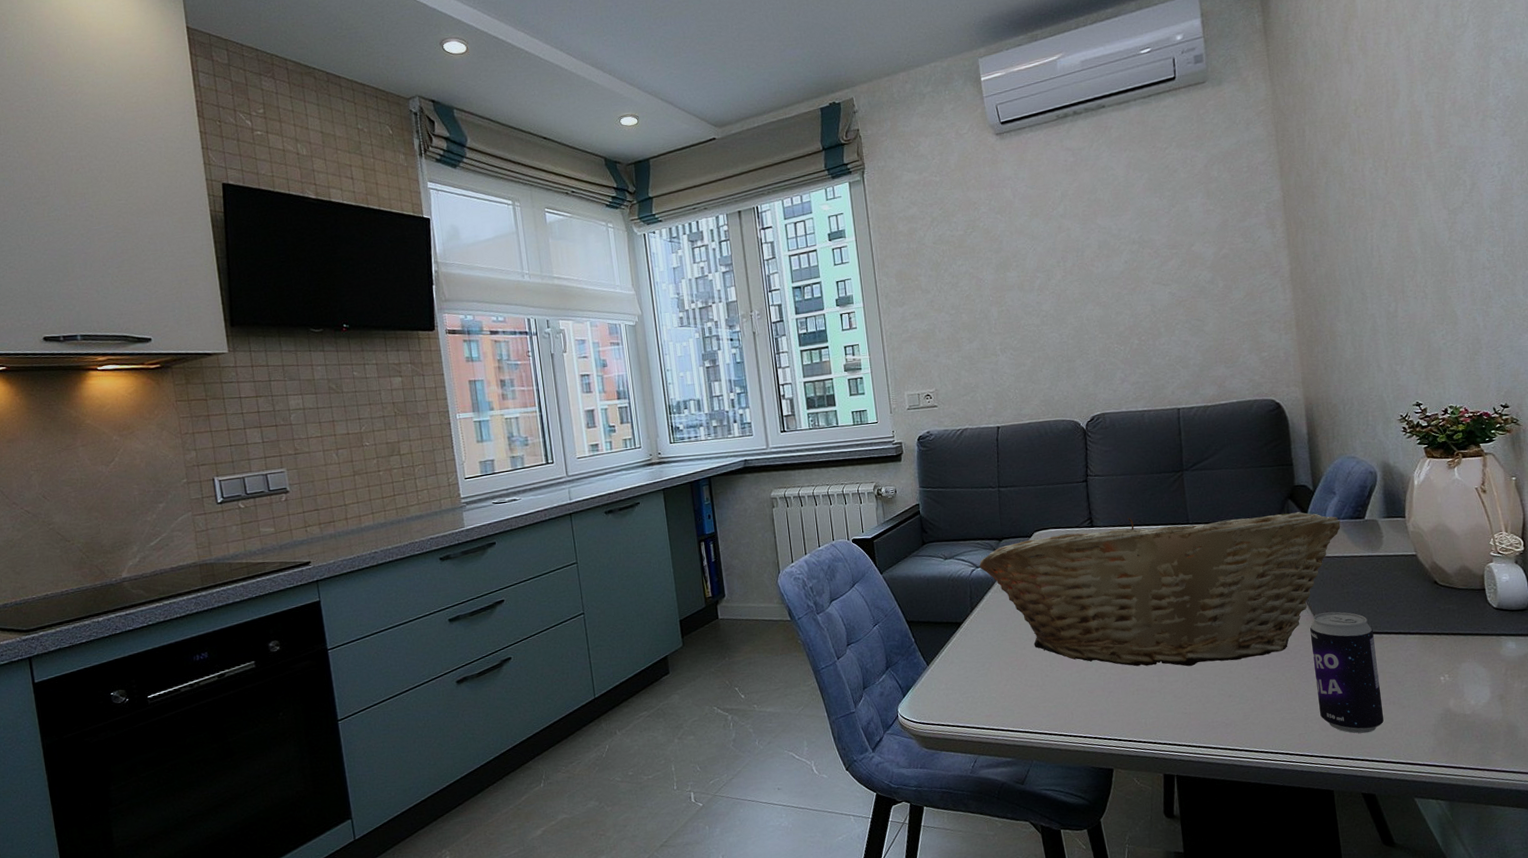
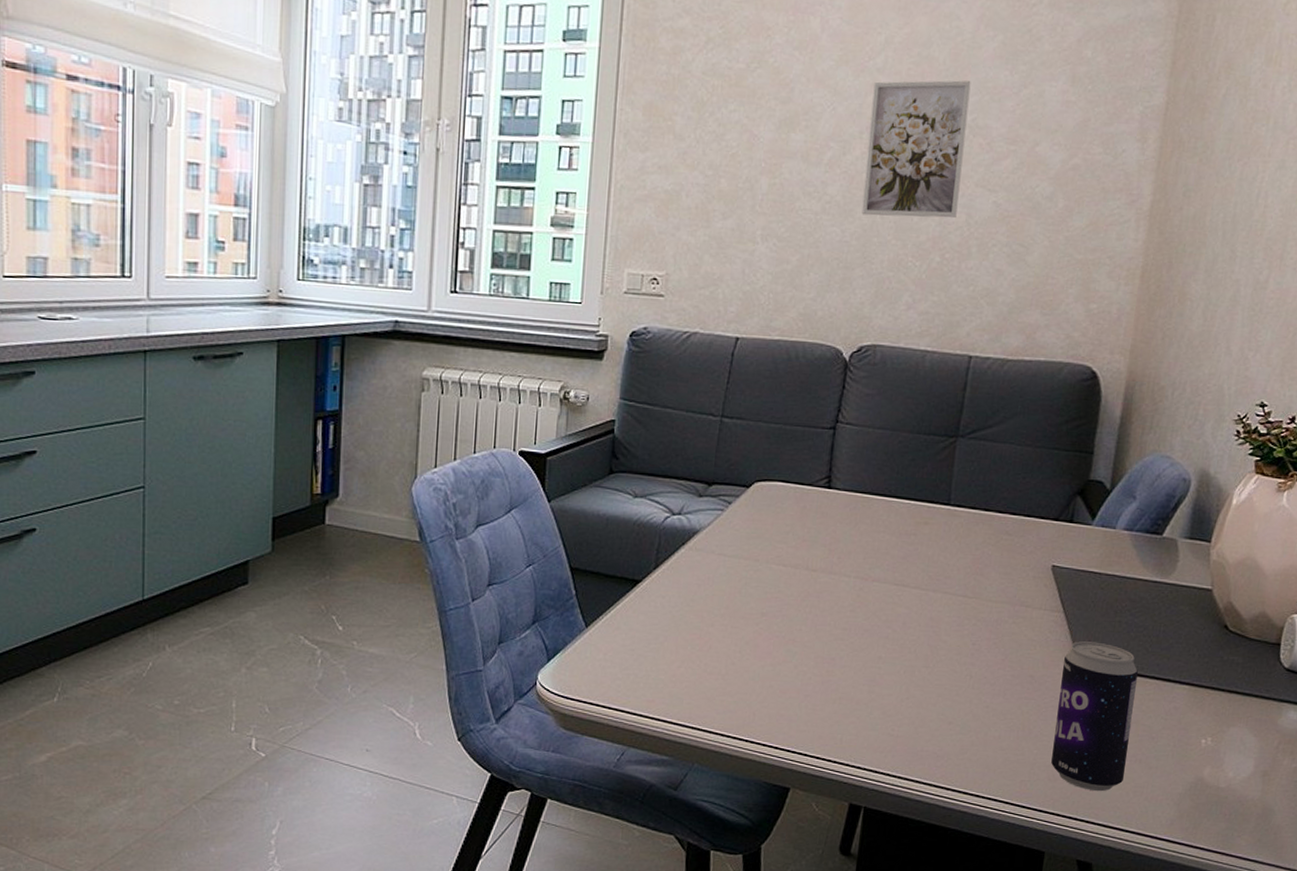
fruit basket: present [979,511,1341,667] -> none [676,483,1134,682]
wall art: none [1060,210,1144,321] -> present [861,80,971,218]

